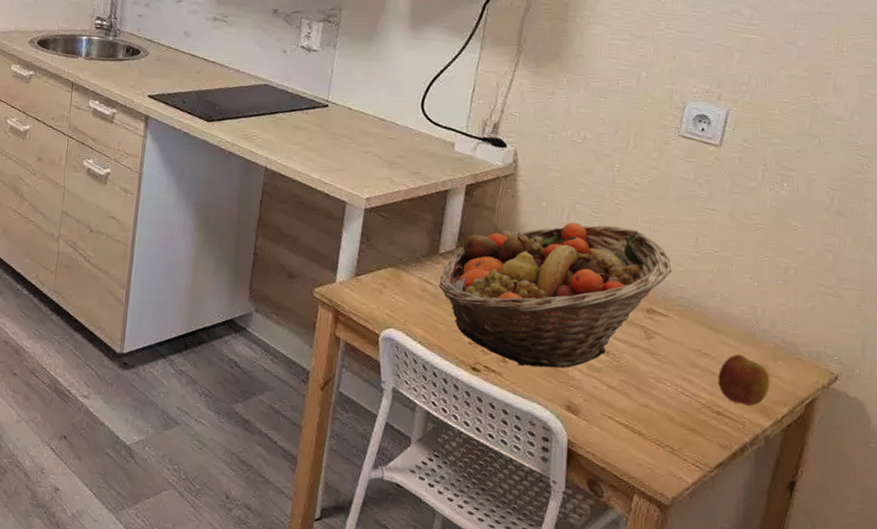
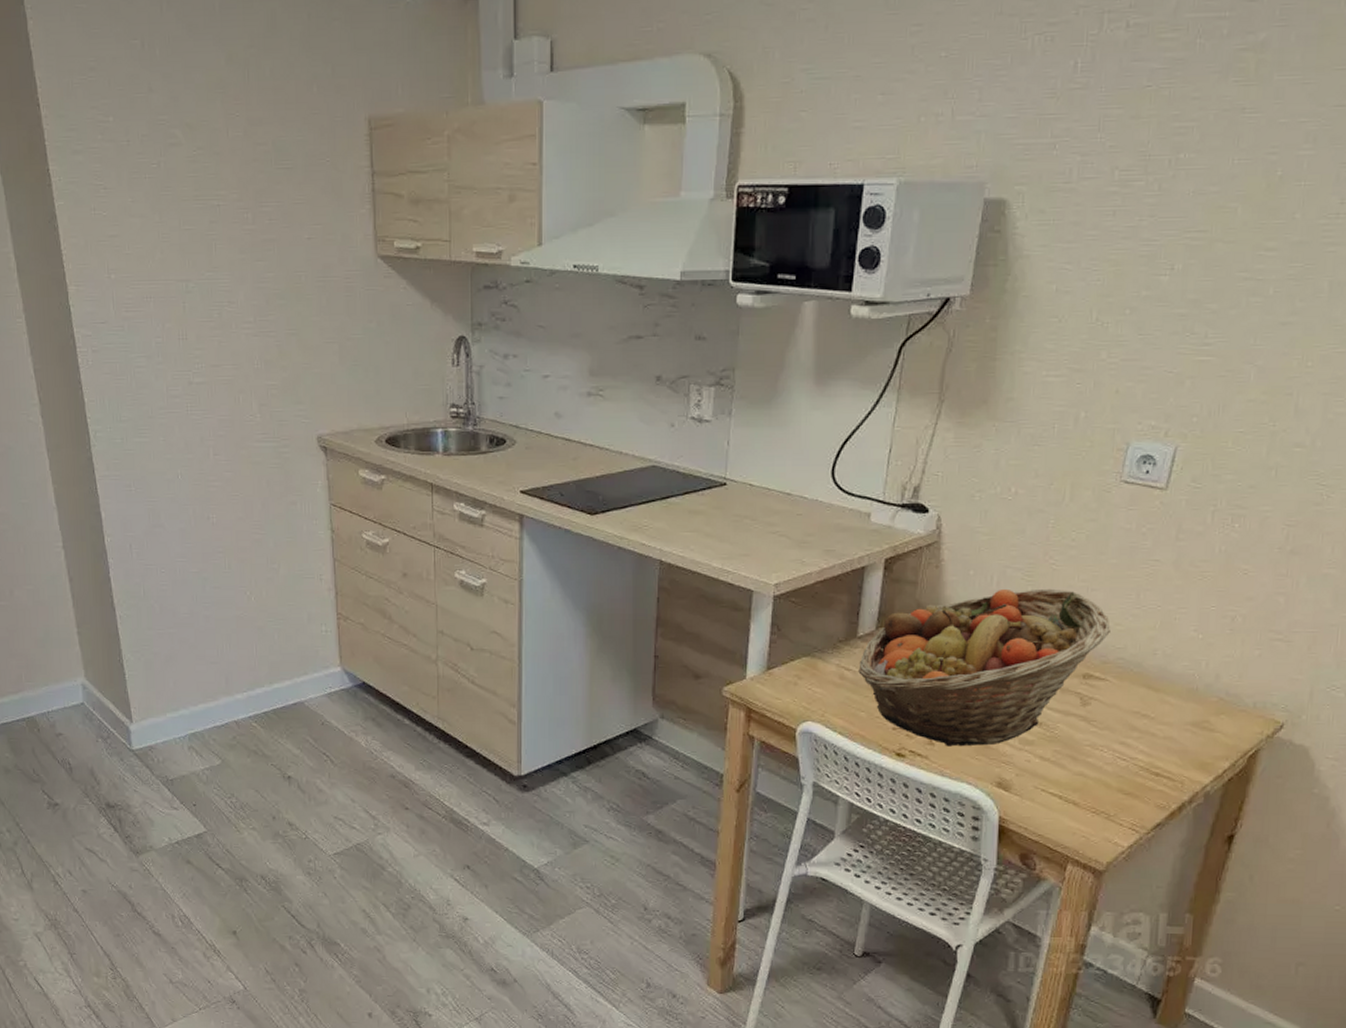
apple: present [718,354,770,406] -> none [1157,712,1213,764]

